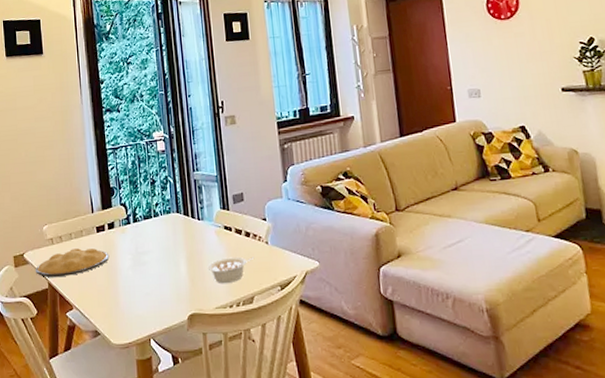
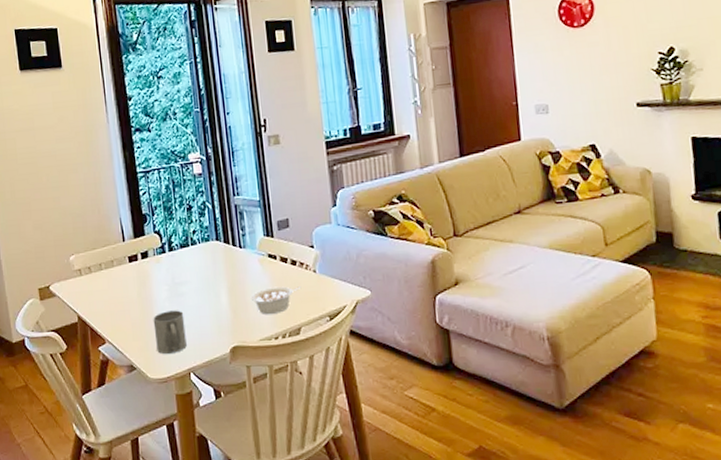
plate: present [35,248,110,277] -> none [62,279,144,310]
mug: none [117,278,148,320] -> present [153,310,187,354]

